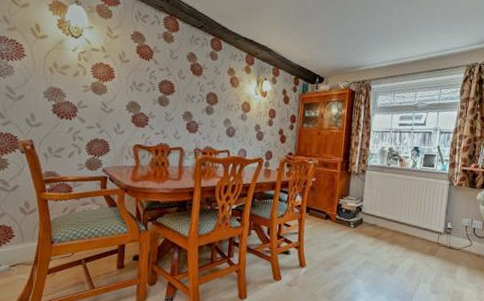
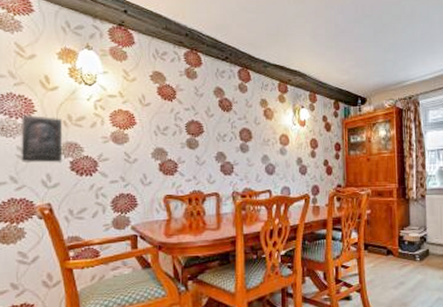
brass plaque: none [9,57,48,105] -> present [21,114,63,163]

